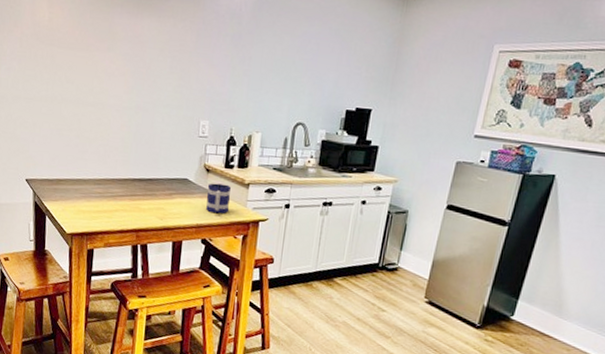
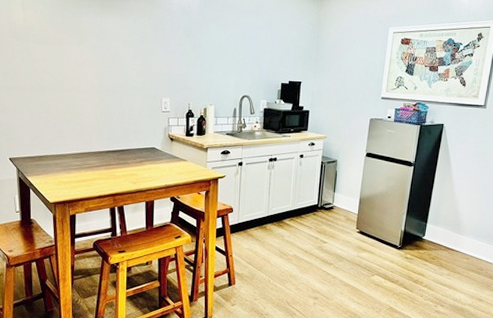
mug: present [206,183,232,214] -> none [172,149,193,175]

